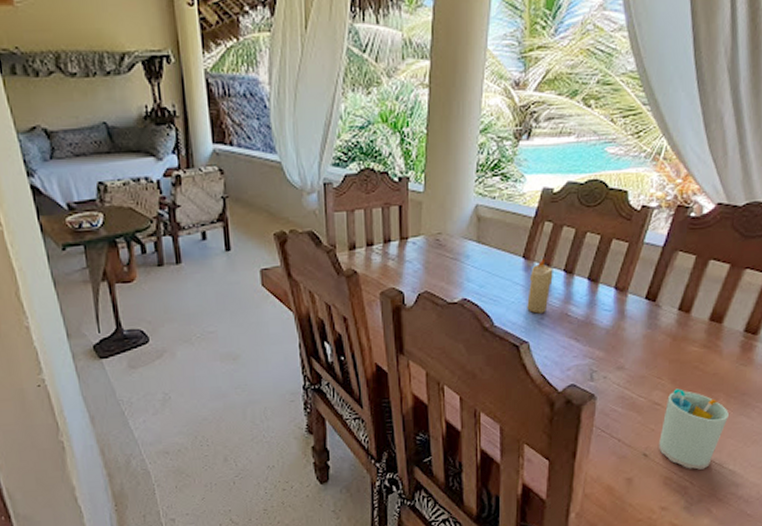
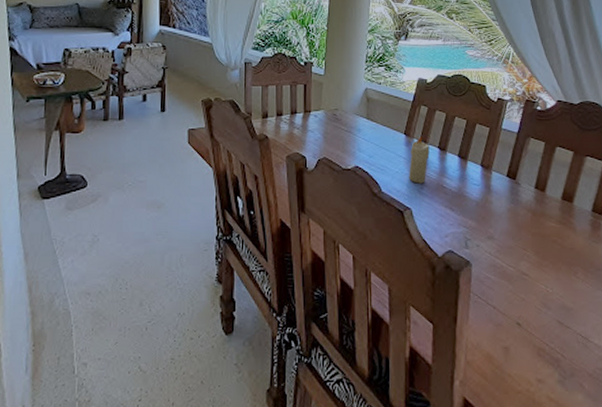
cup: present [659,388,729,470] -> none [530,260,588,342]

